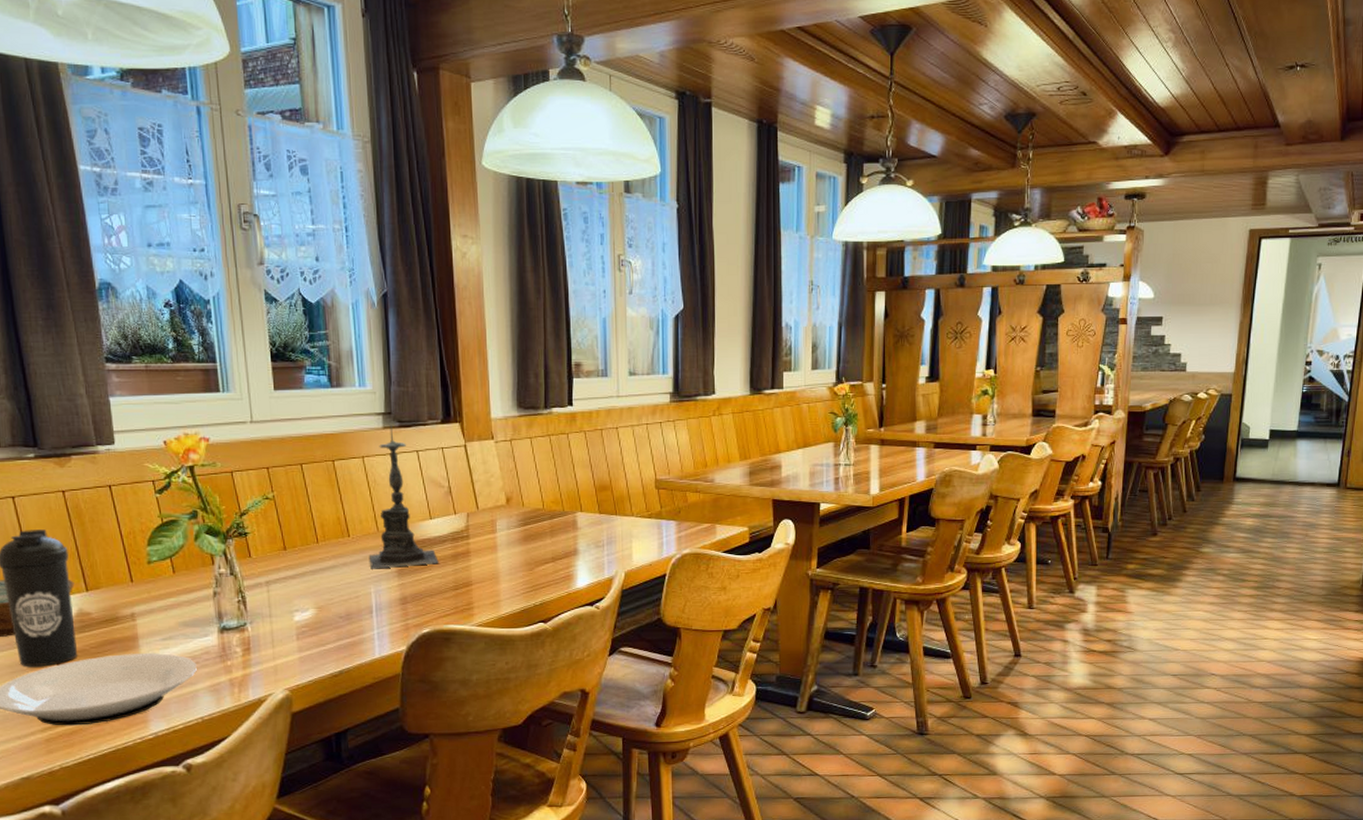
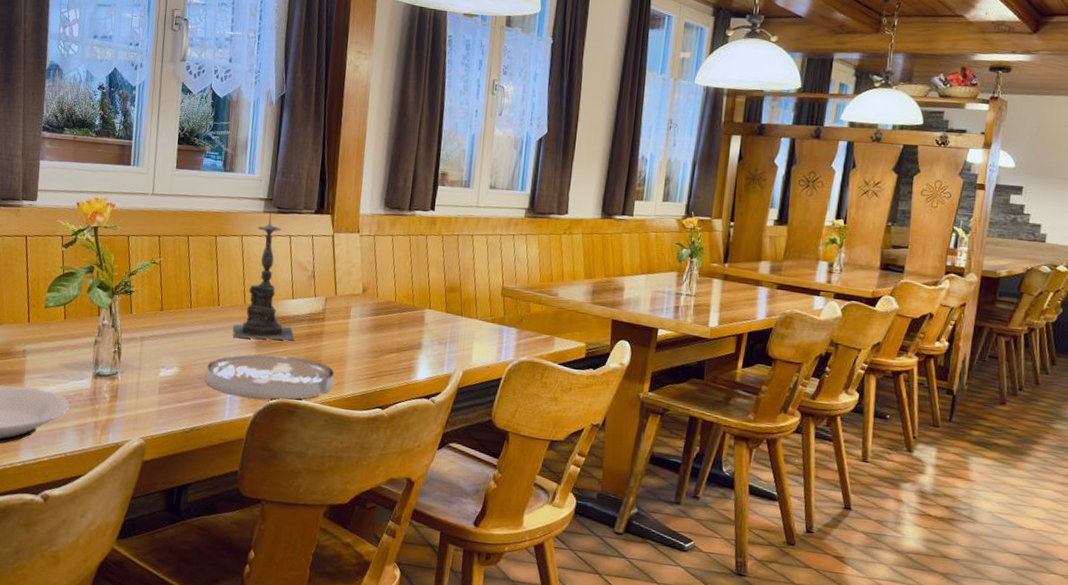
plate: none [346,580,489,631] -> present [205,354,334,400]

